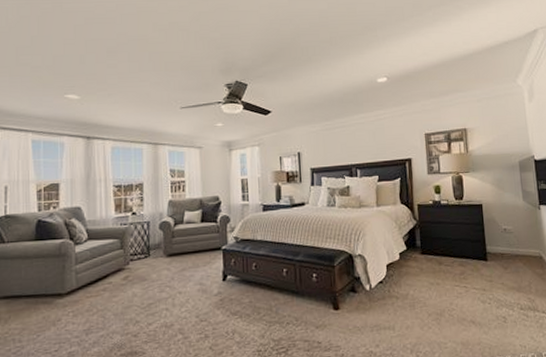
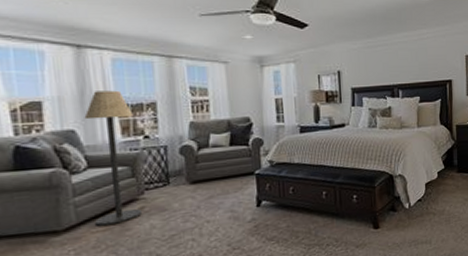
floor lamp: none [88,173,126,291] -> present [84,90,142,226]

